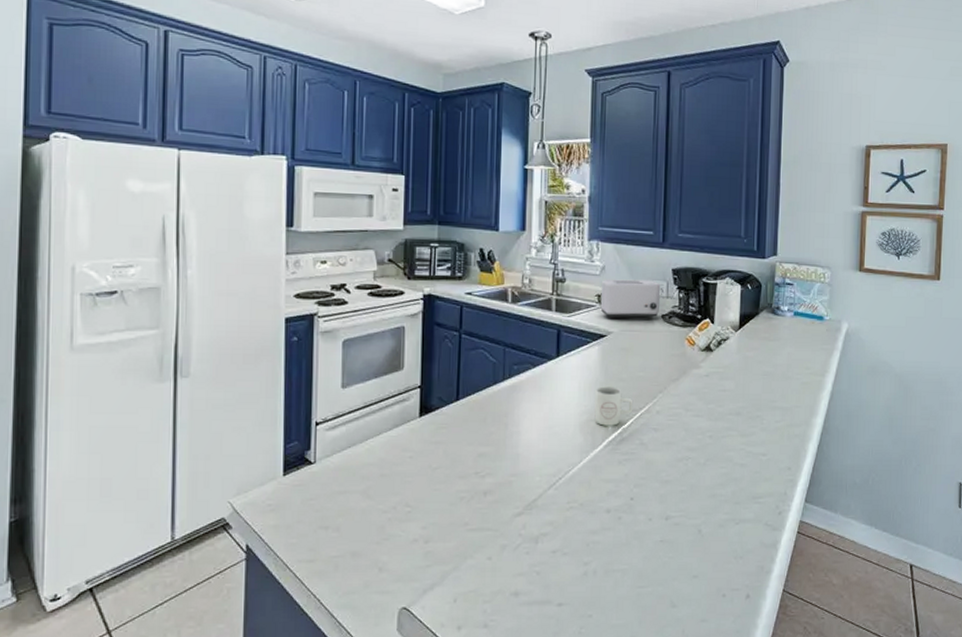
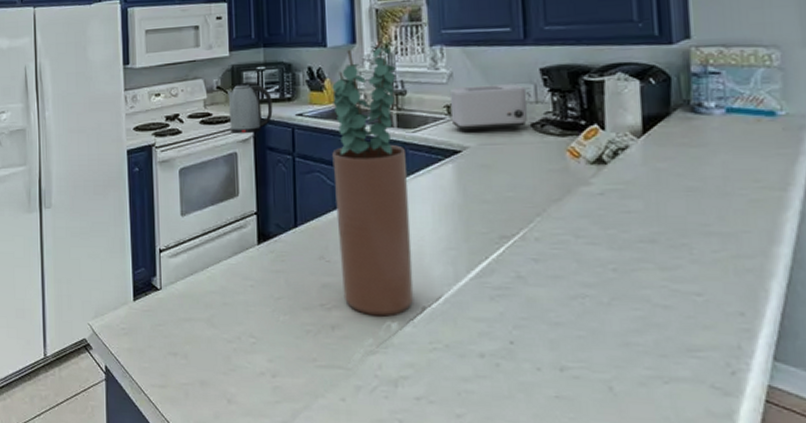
kettle: none [399,258,443,309] -> present [228,83,273,134]
vase: none [496,223,562,481] -> present [332,32,414,317]
mug: present [594,386,633,426] -> none [453,210,504,255]

